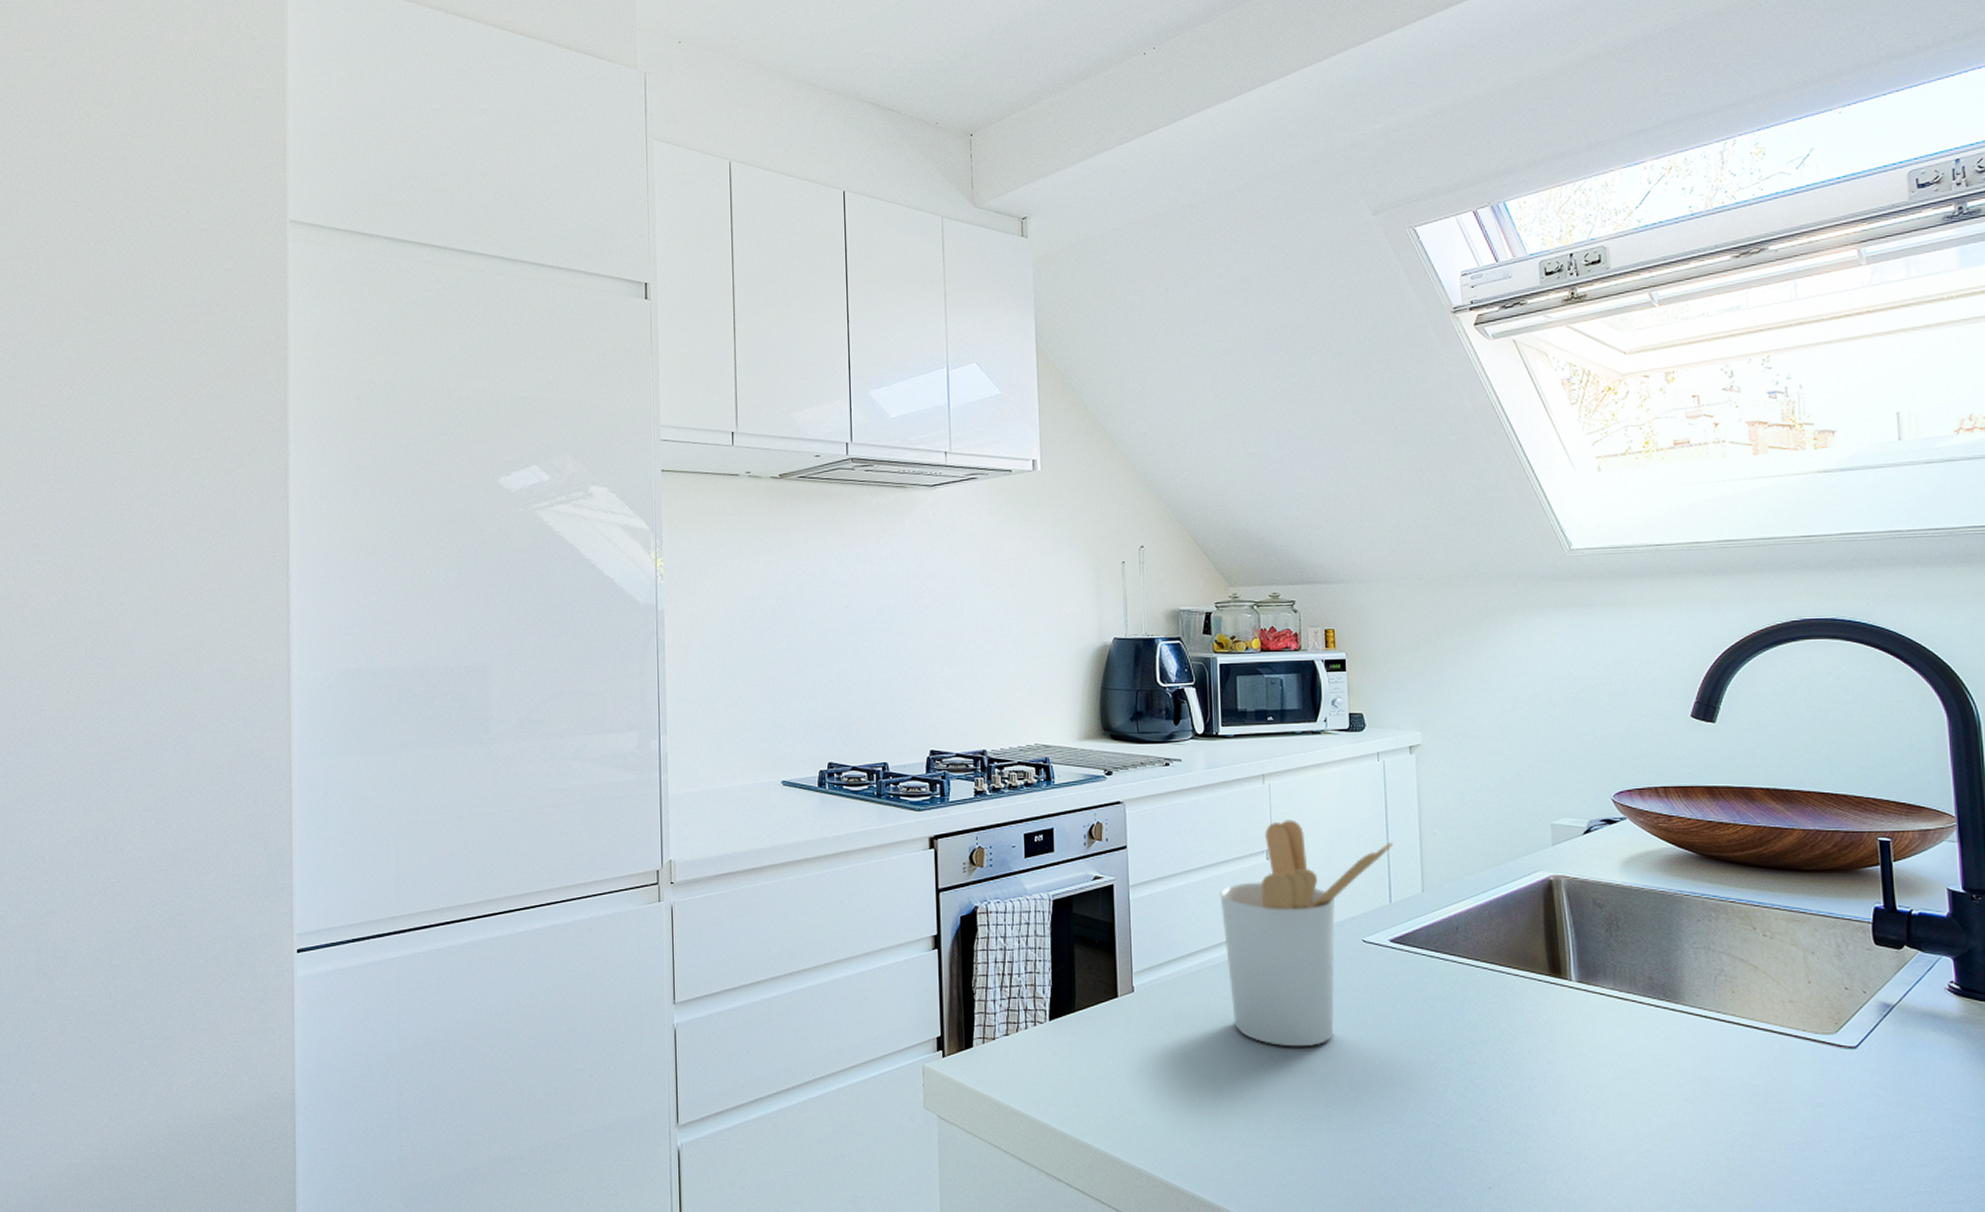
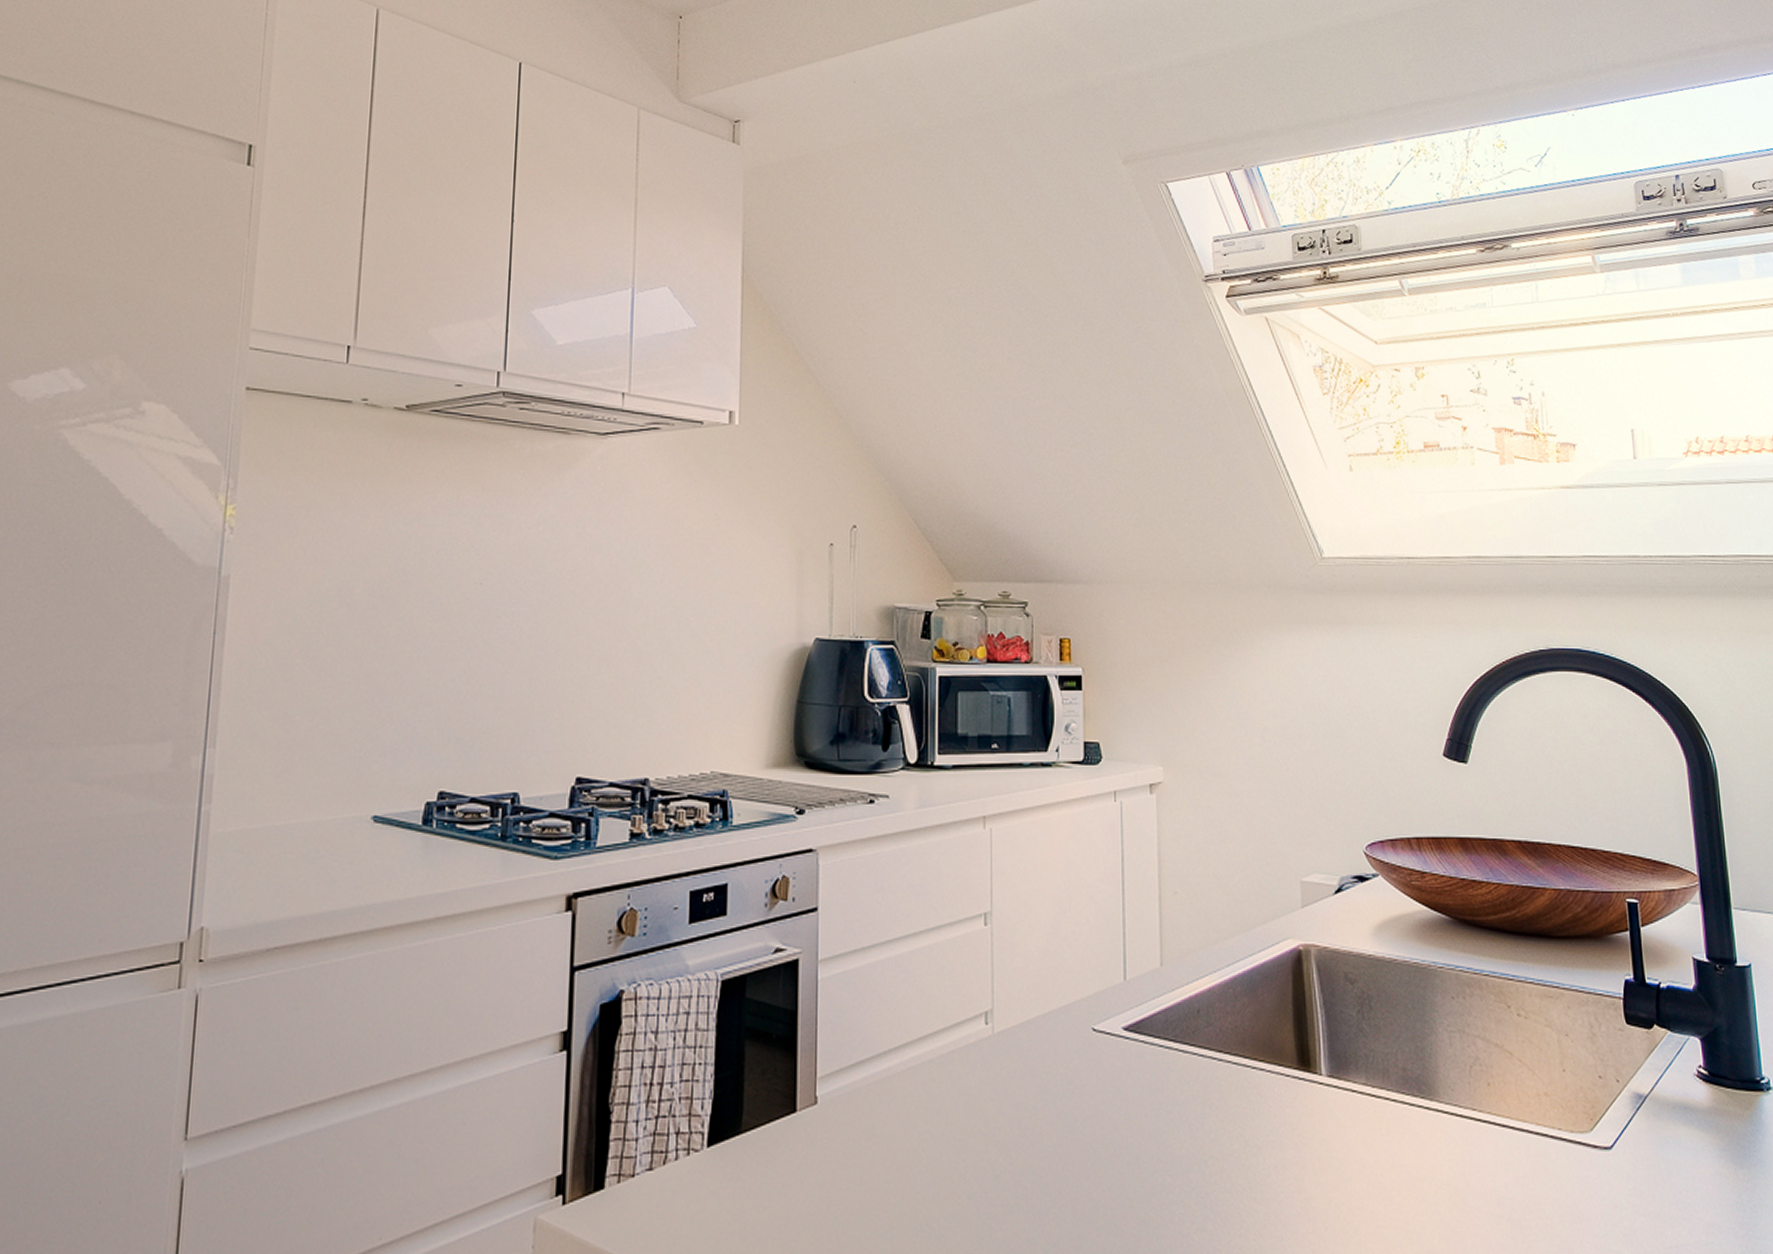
utensil holder: present [1219,819,1394,1047] -> none [927,874,1130,1172]

